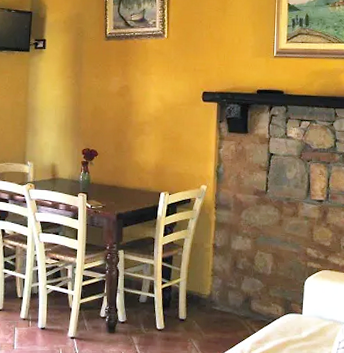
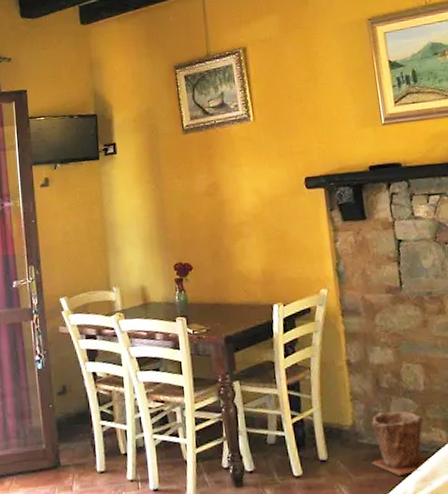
plant pot: none [220,287,266,337] -> present [372,411,429,476]

